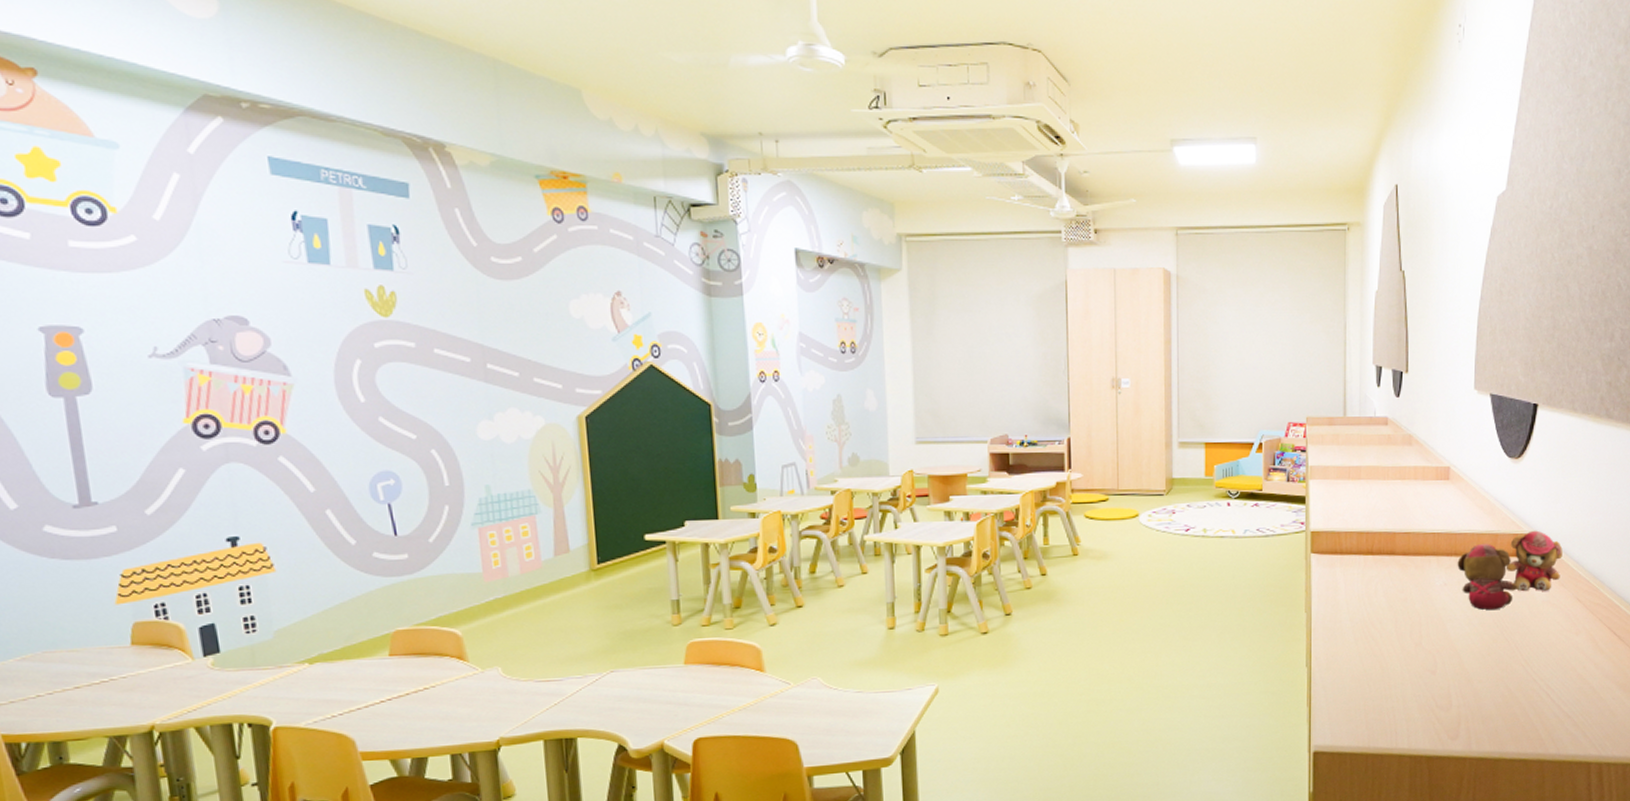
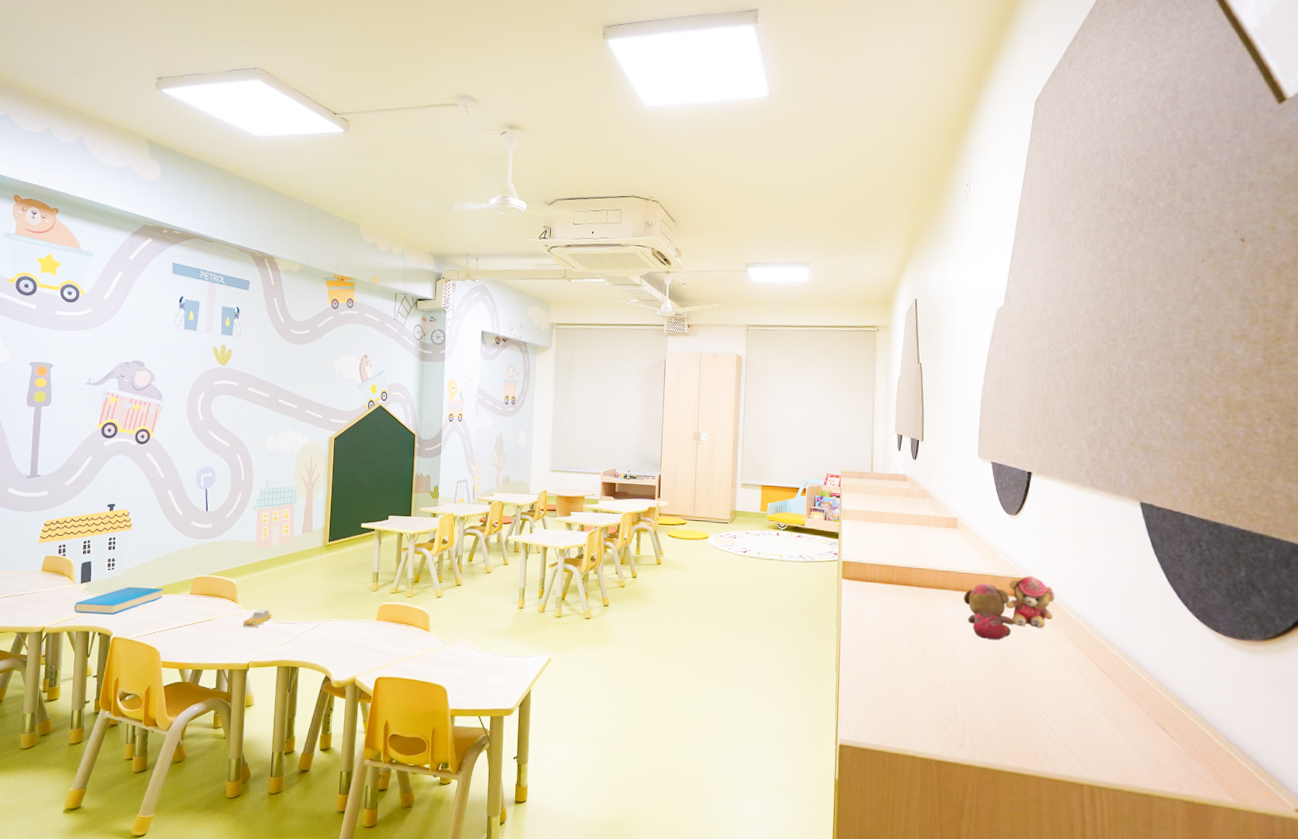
book: none [199,652,346,699] -> present [74,586,163,615]
toy car: none [480,665,525,694] -> present [242,609,272,629]

